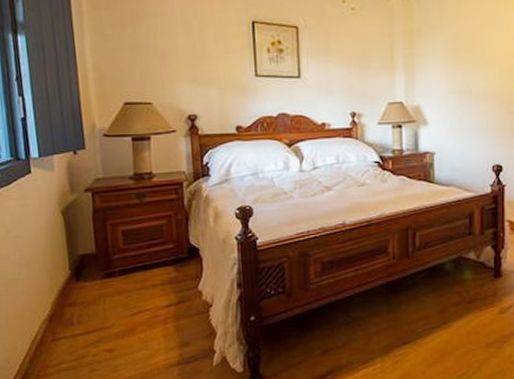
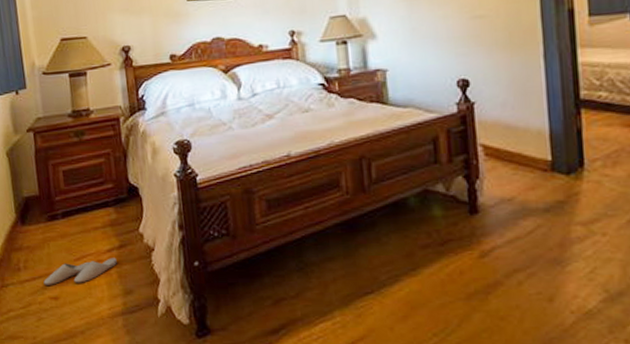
slippers: none [98,313,175,339] -> present [43,258,117,285]

